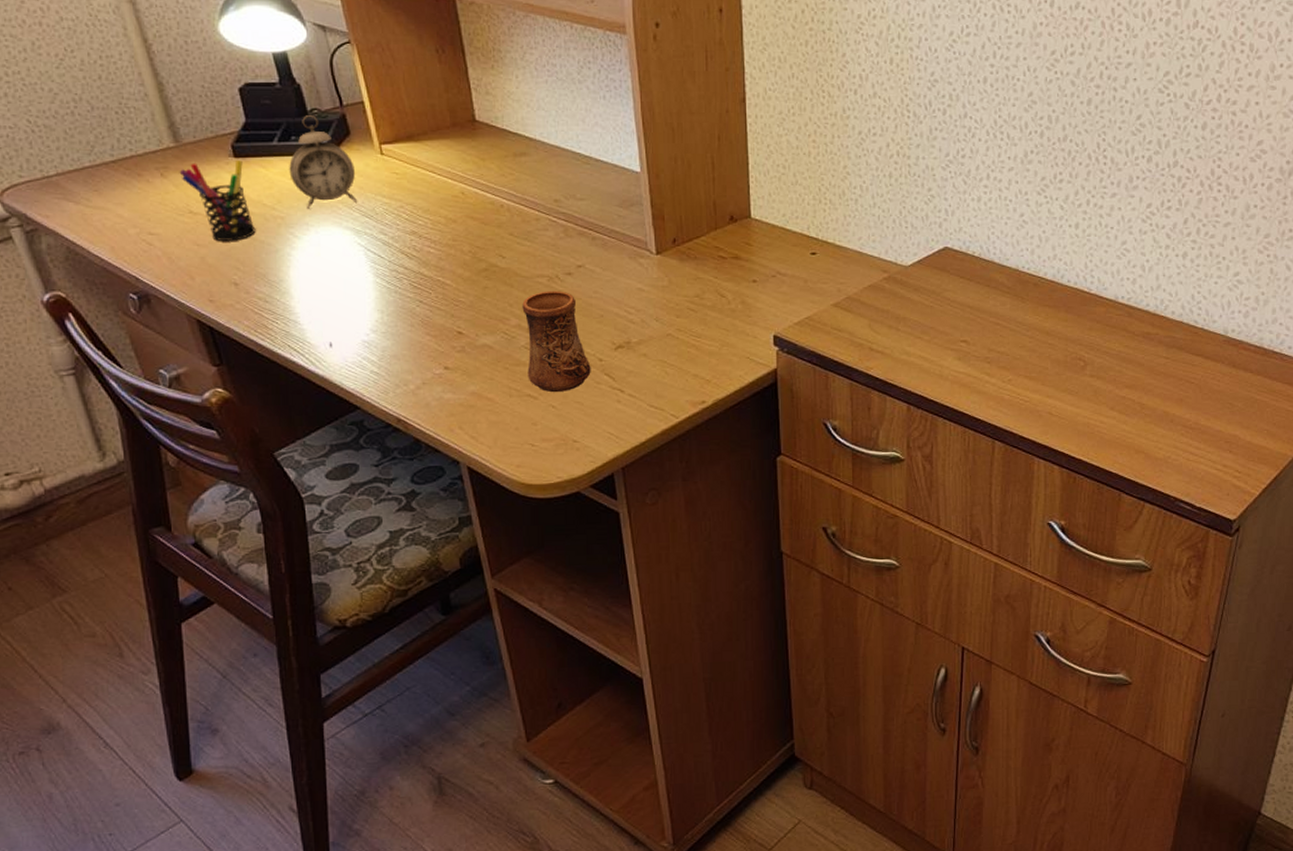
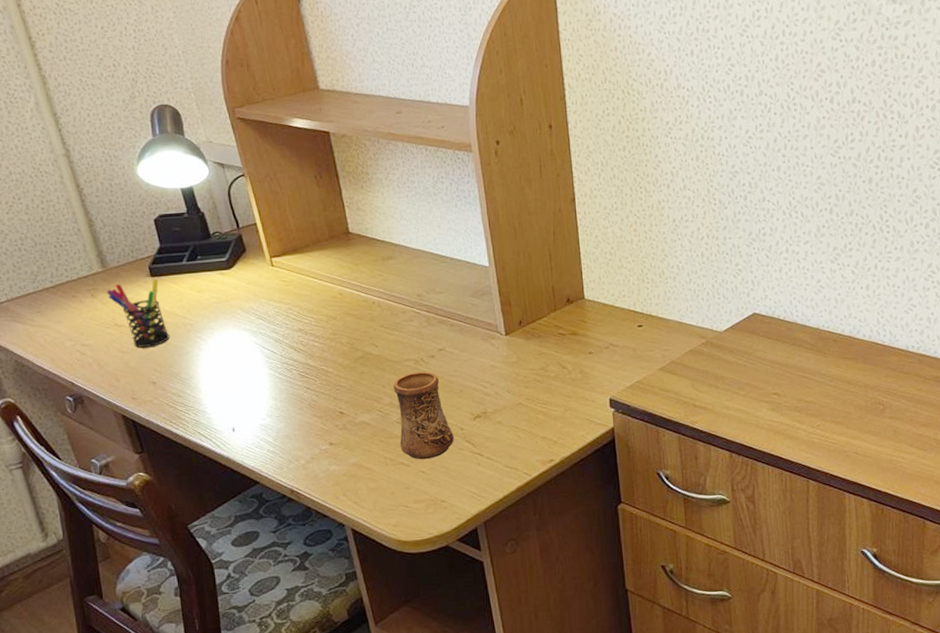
alarm clock: present [289,115,357,209] -> none [196,238,253,316]

